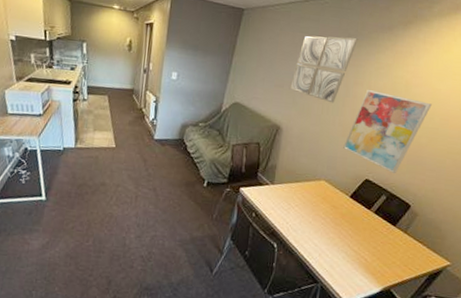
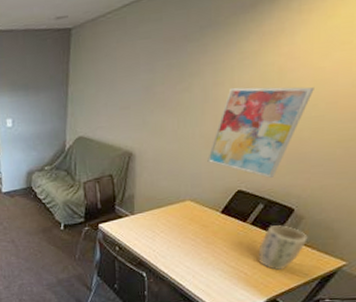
wall art: present [289,35,359,103] -> none [136,29,213,114]
plant pot: none [377,217,420,261] -> present [258,225,308,270]

